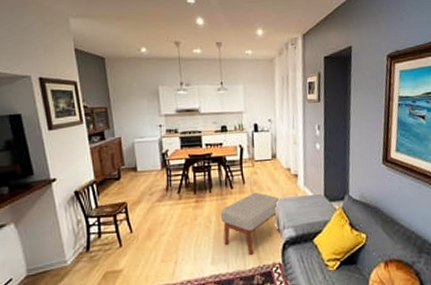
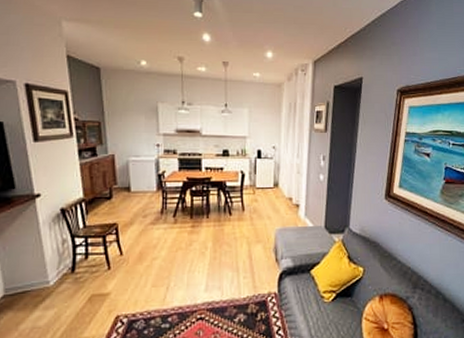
ottoman: present [220,192,281,256] -> none [217,220,281,285]

